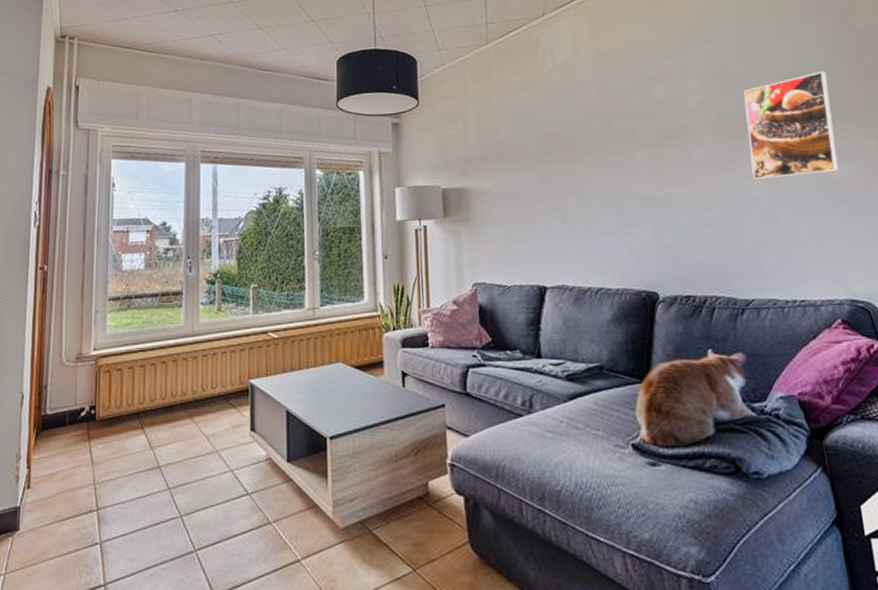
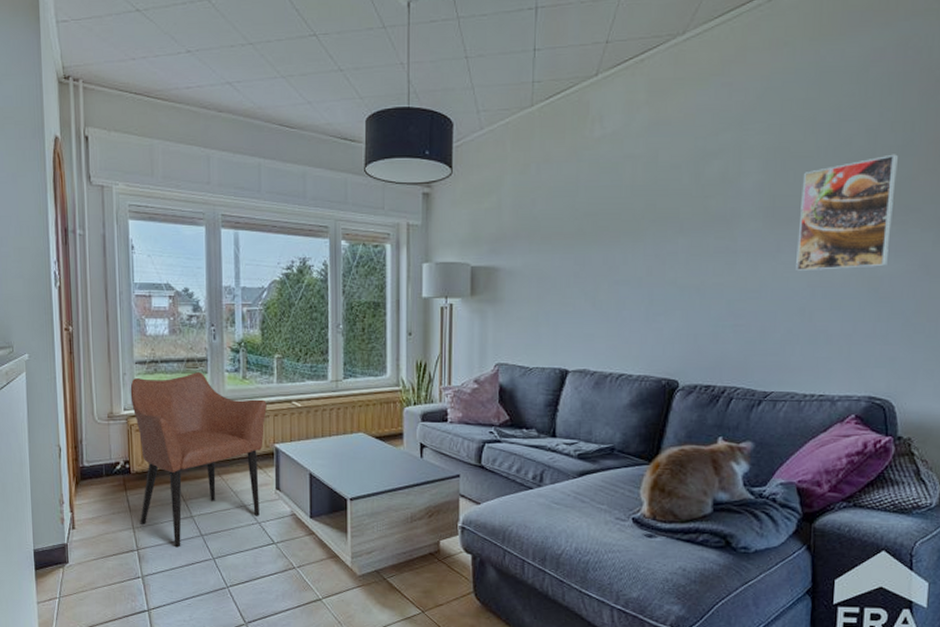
armchair: none [101,306,242,505] -> present [130,372,267,548]

